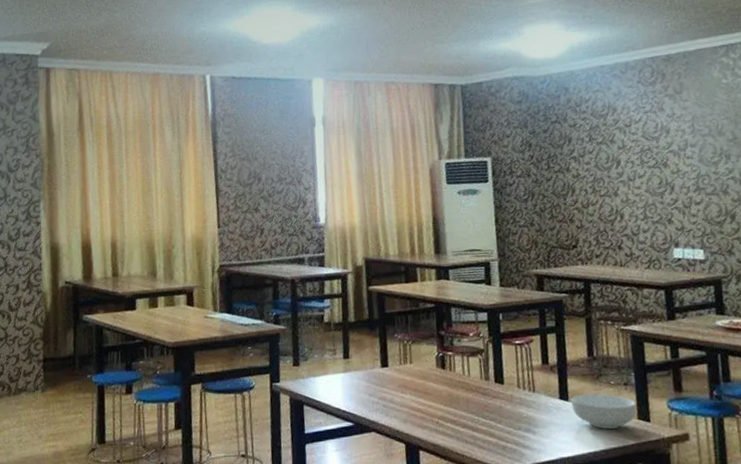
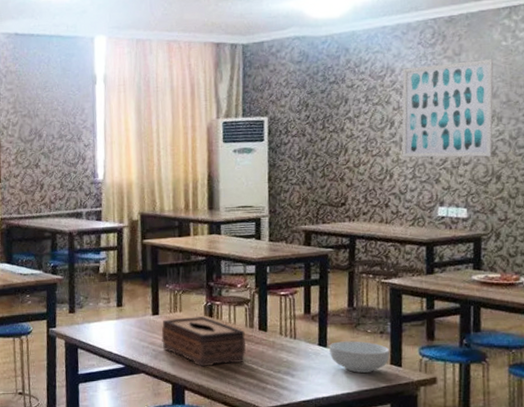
tissue box: none [391,368,483,424] -> present [161,316,246,367]
wall art: none [624,97,724,197] -> present [401,59,494,158]

